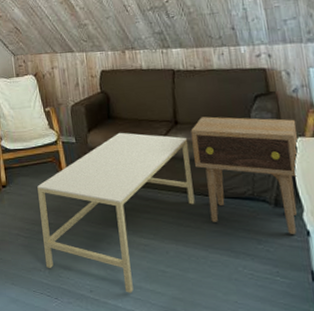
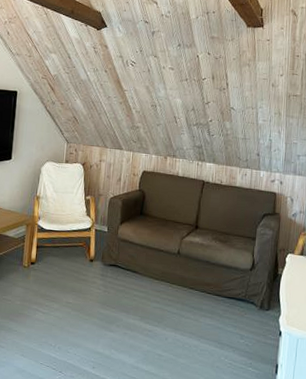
coffee table: present [37,132,195,293] -> none [56,228,203,372]
side table: present [191,116,298,234] -> none [205,225,290,333]

